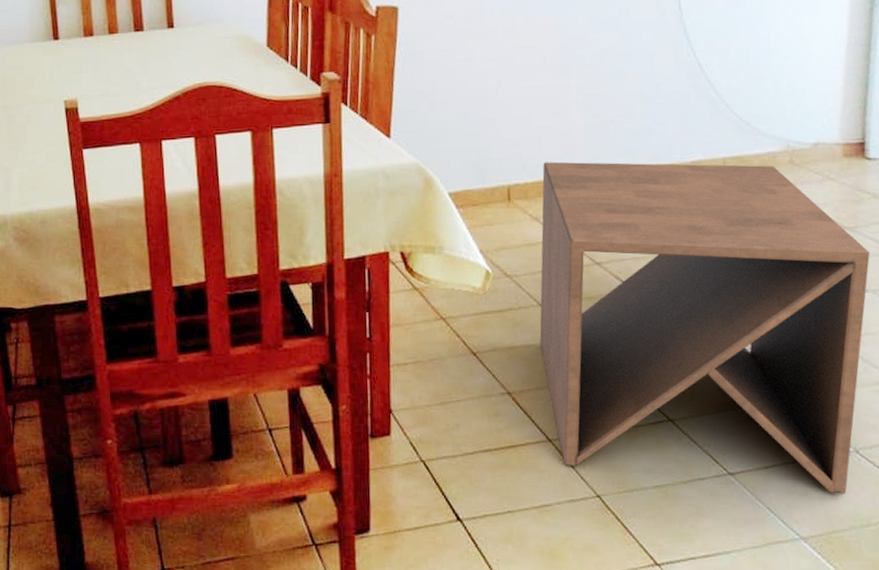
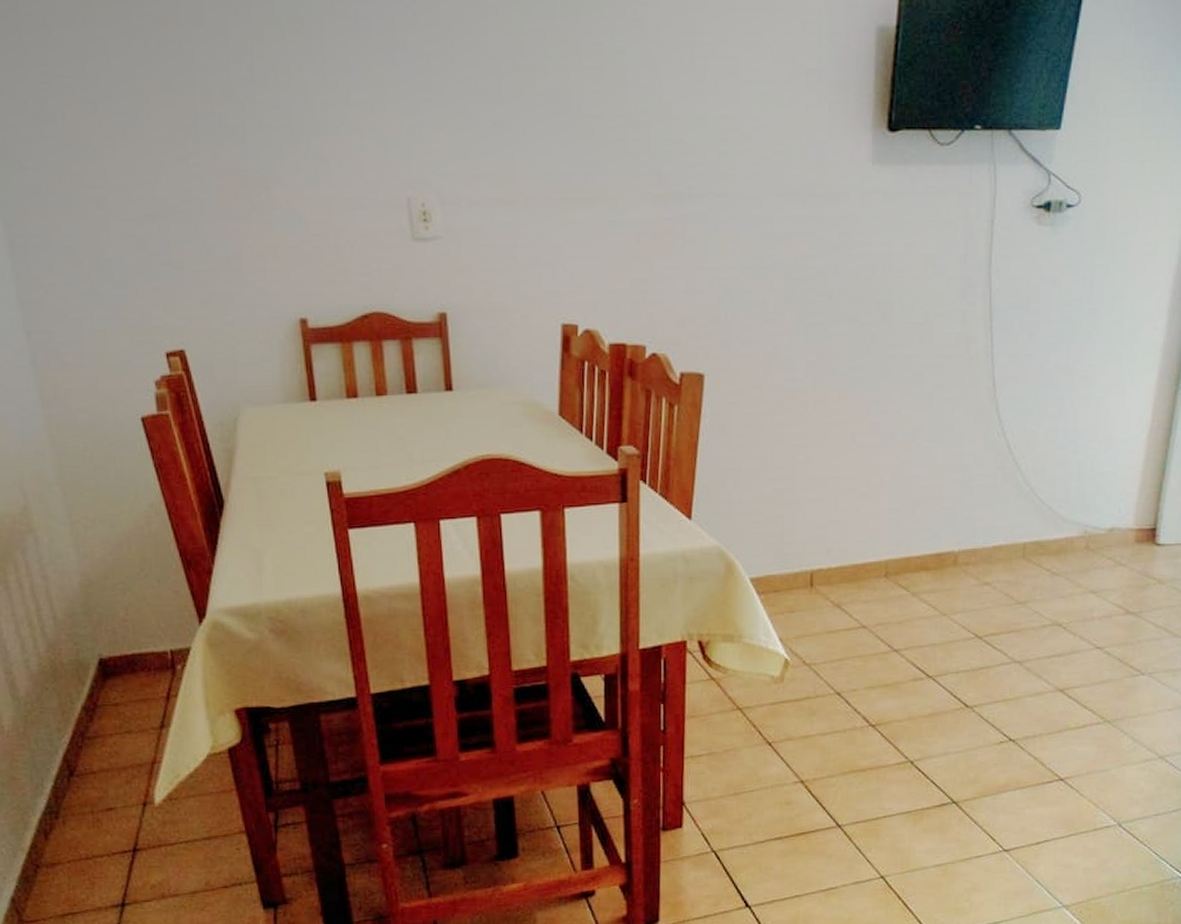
side table: present [539,161,870,494] -> none [835,546,1150,865]

